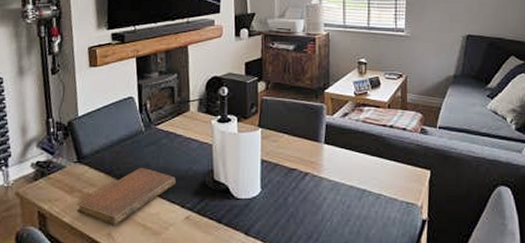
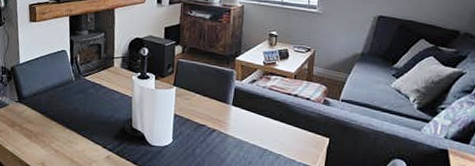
notebook: present [76,168,176,226] -> none [16,112,100,158]

